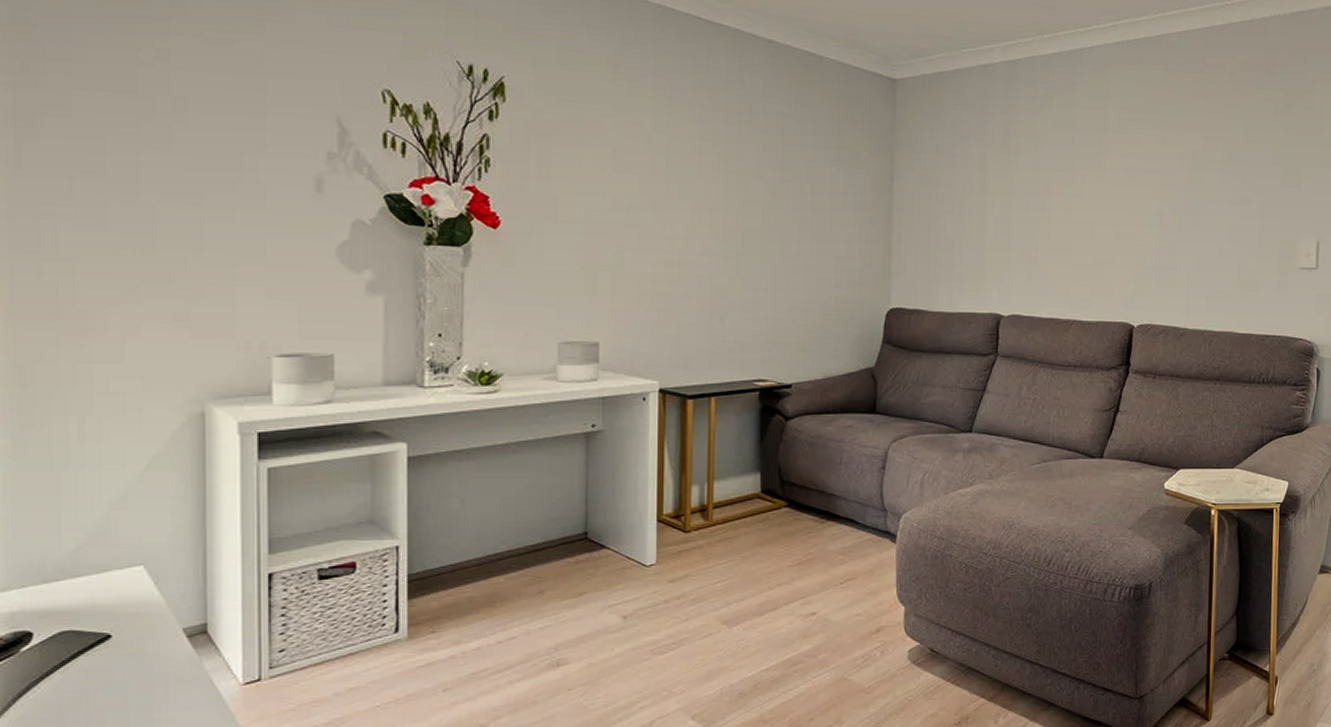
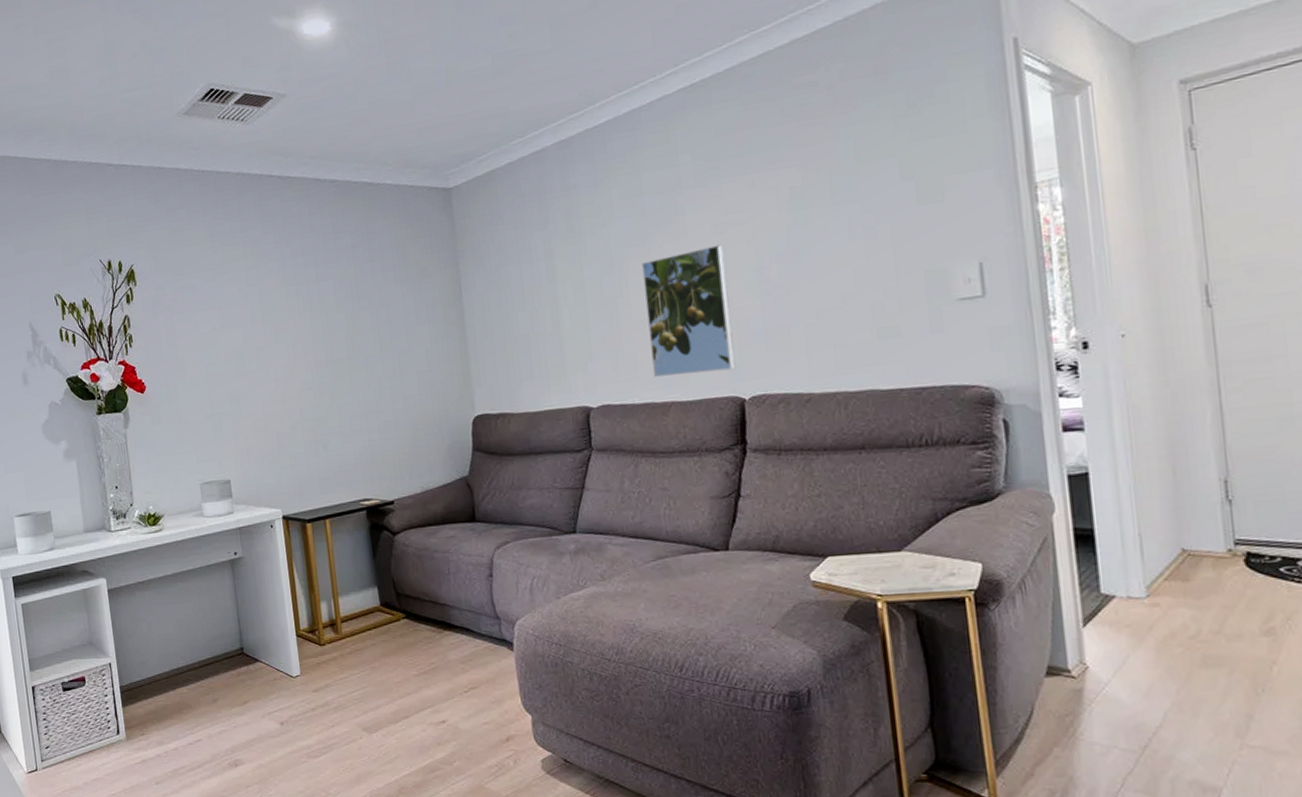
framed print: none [1062,186,1134,299] -> present [642,244,736,377]

